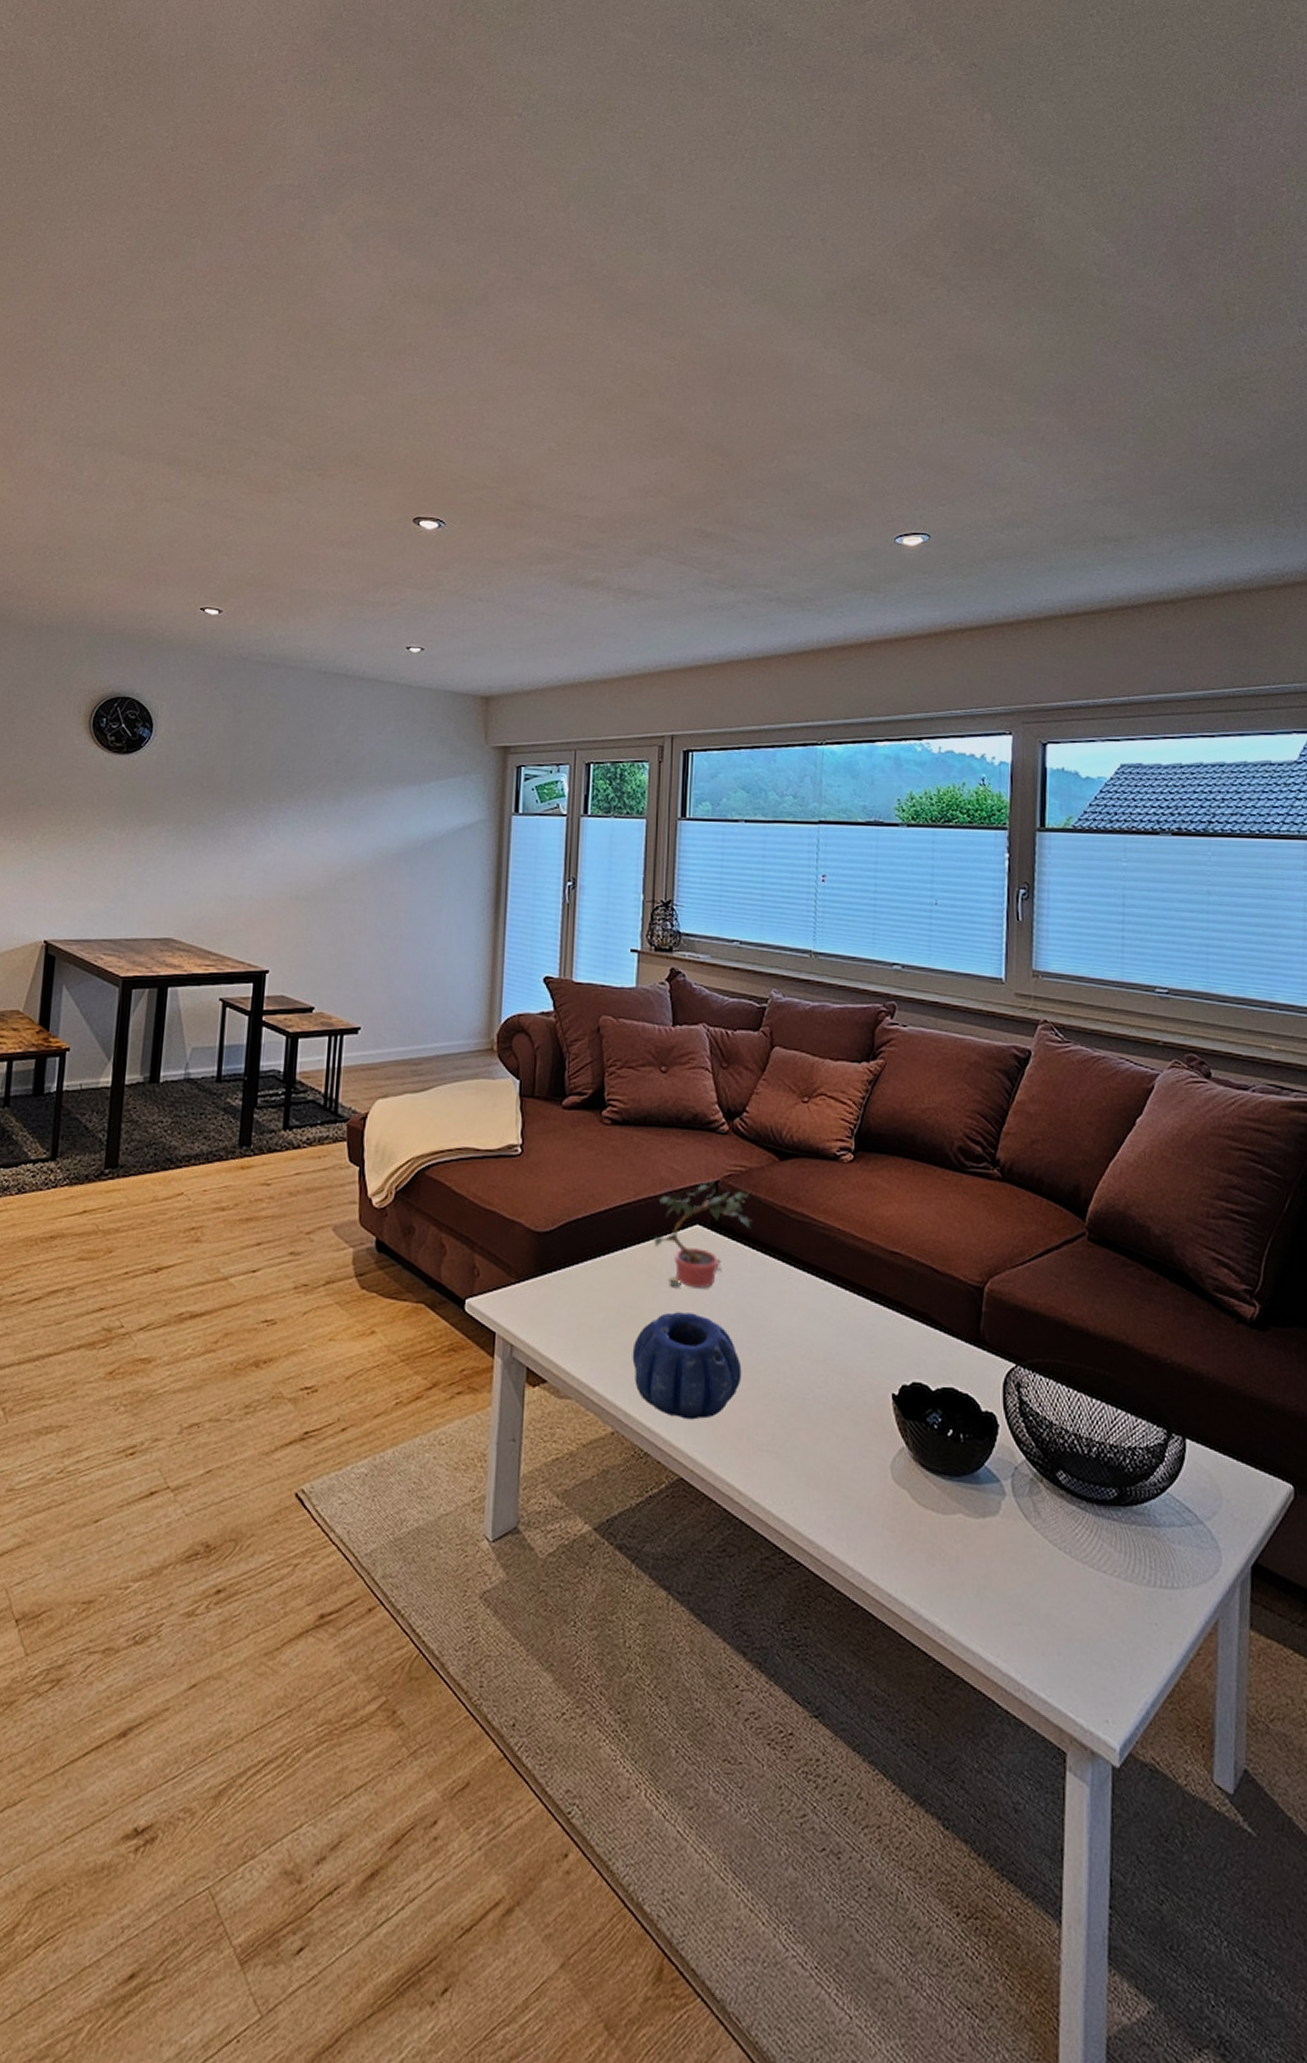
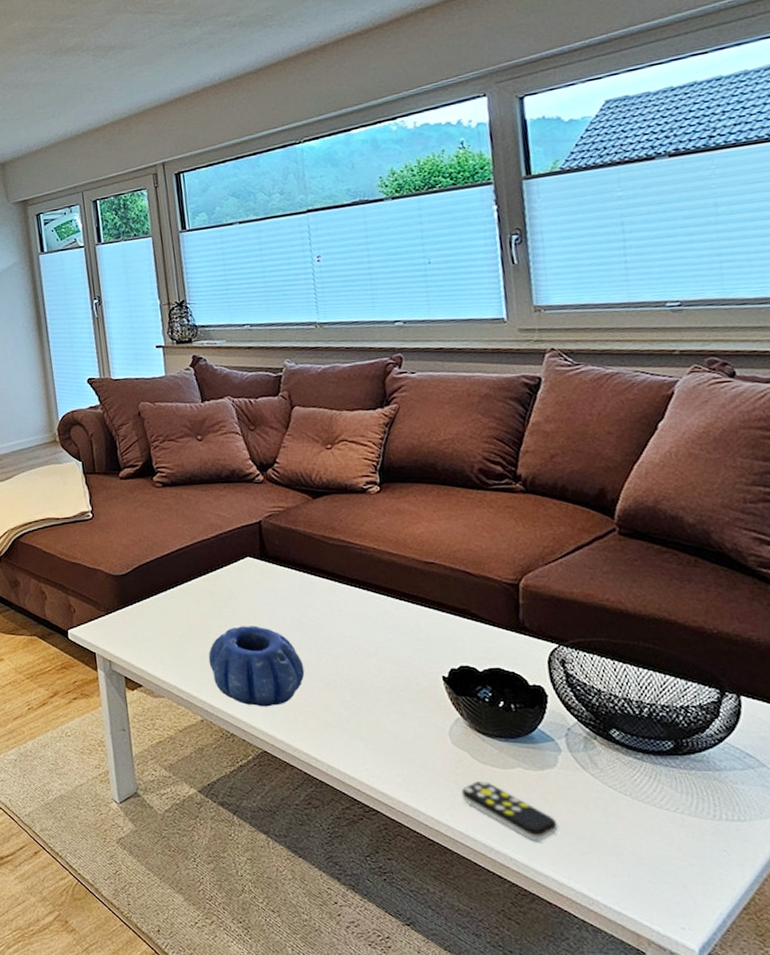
potted plant: present [654,1182,753,1288] -> none [212,522,296,607]
remote control: none [895,1527,993,1607] -> present [461,780,559,841]

